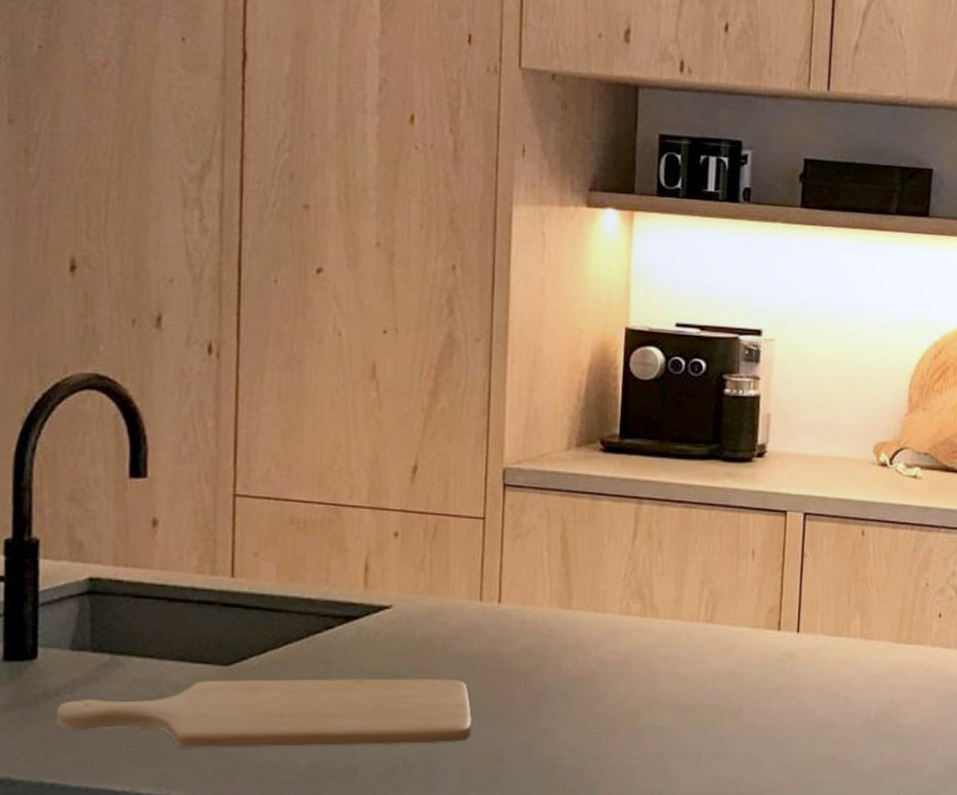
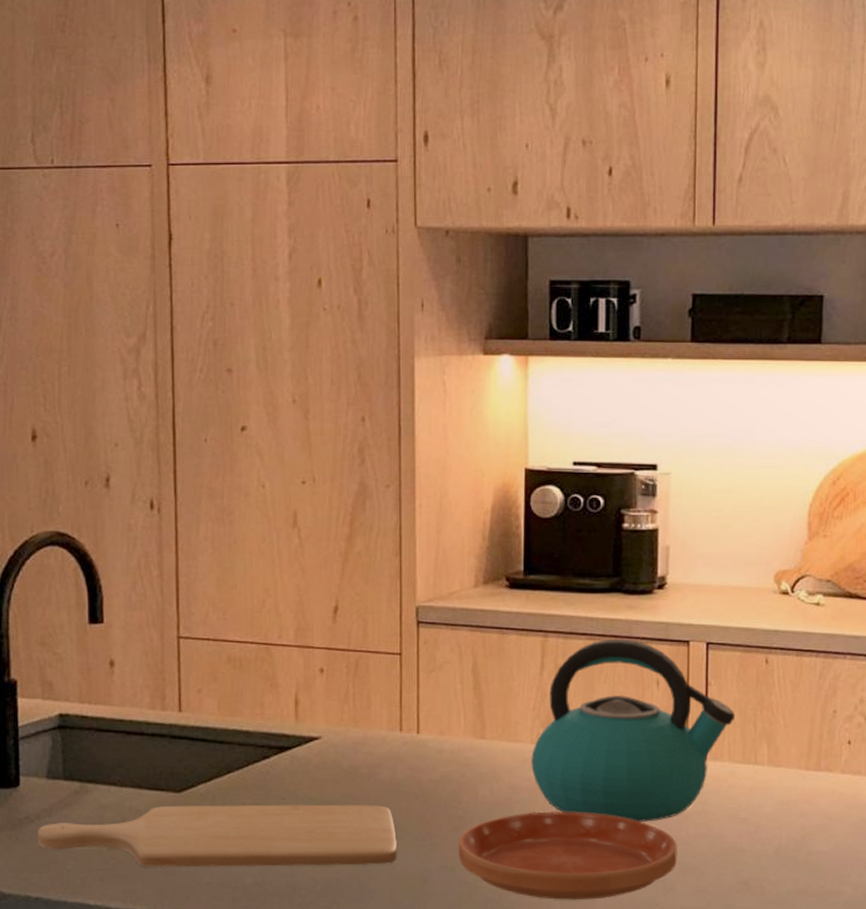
saucer: none [537,684,766,777] -> present [458,811,677,900]
kettle: none [619,507,830,696] -> present [531,638,736,822]

